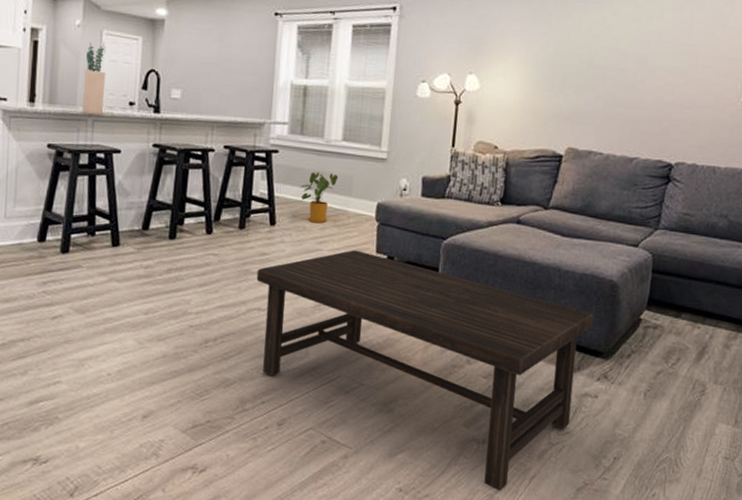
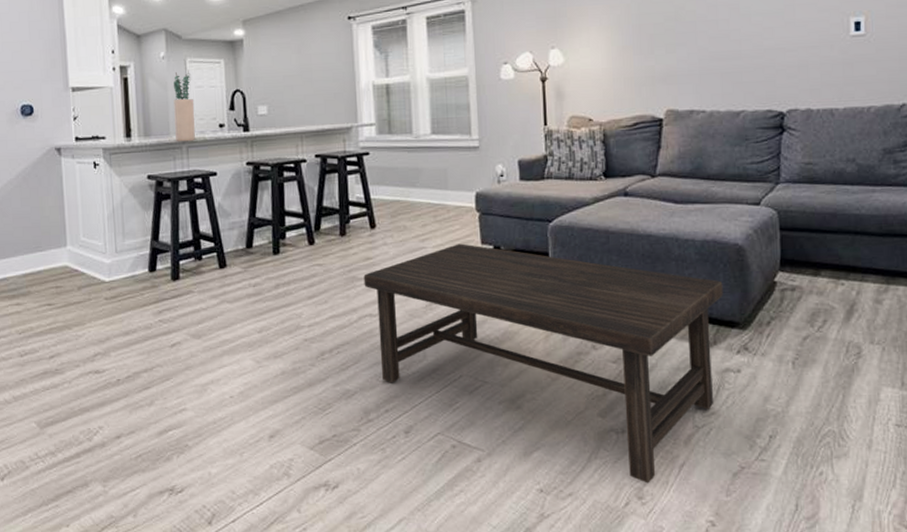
house plant: present [300,172,339,224] -> none [395,168,433,221]

